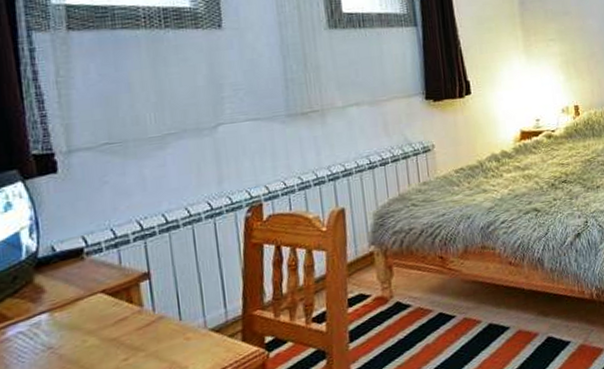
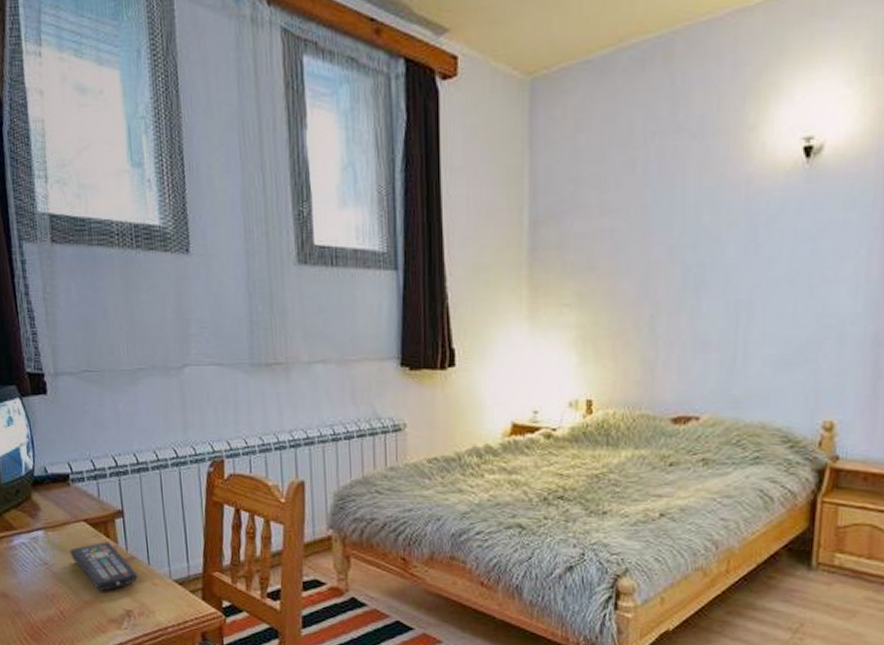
remote control: none [82,307,168,361] -> present [69,541,139,591]

